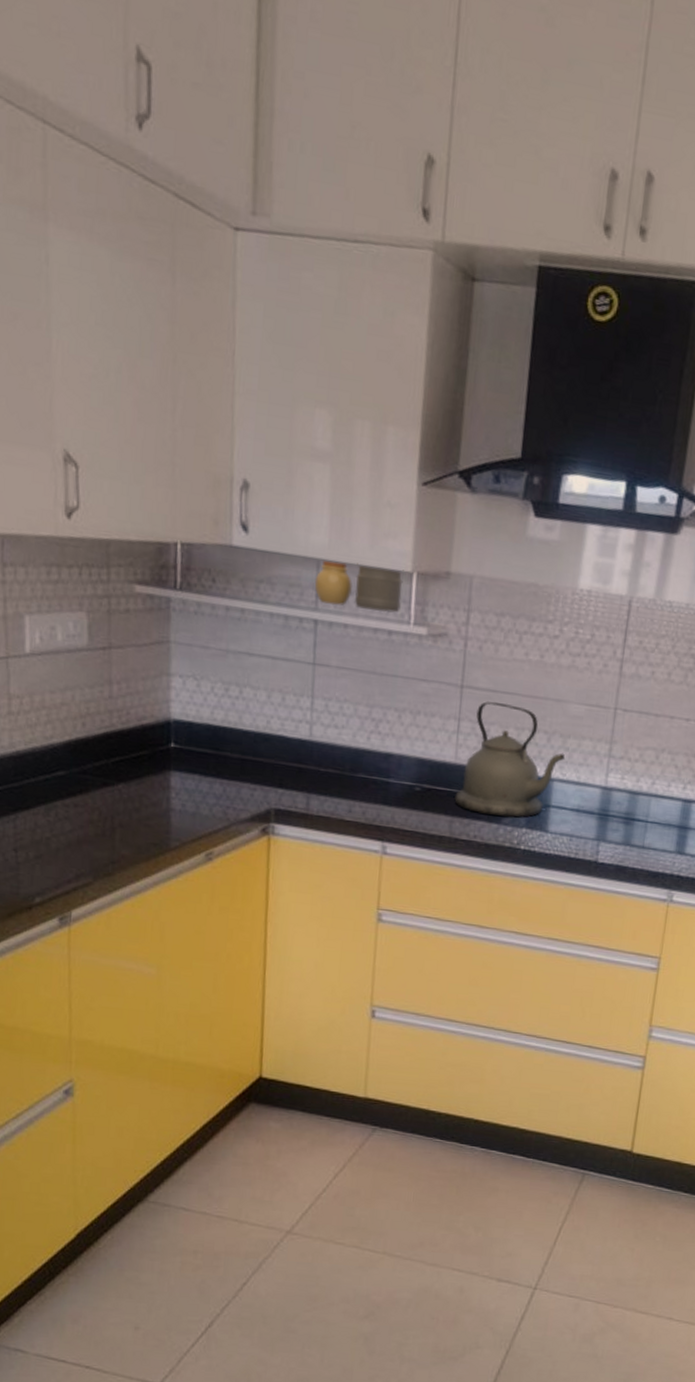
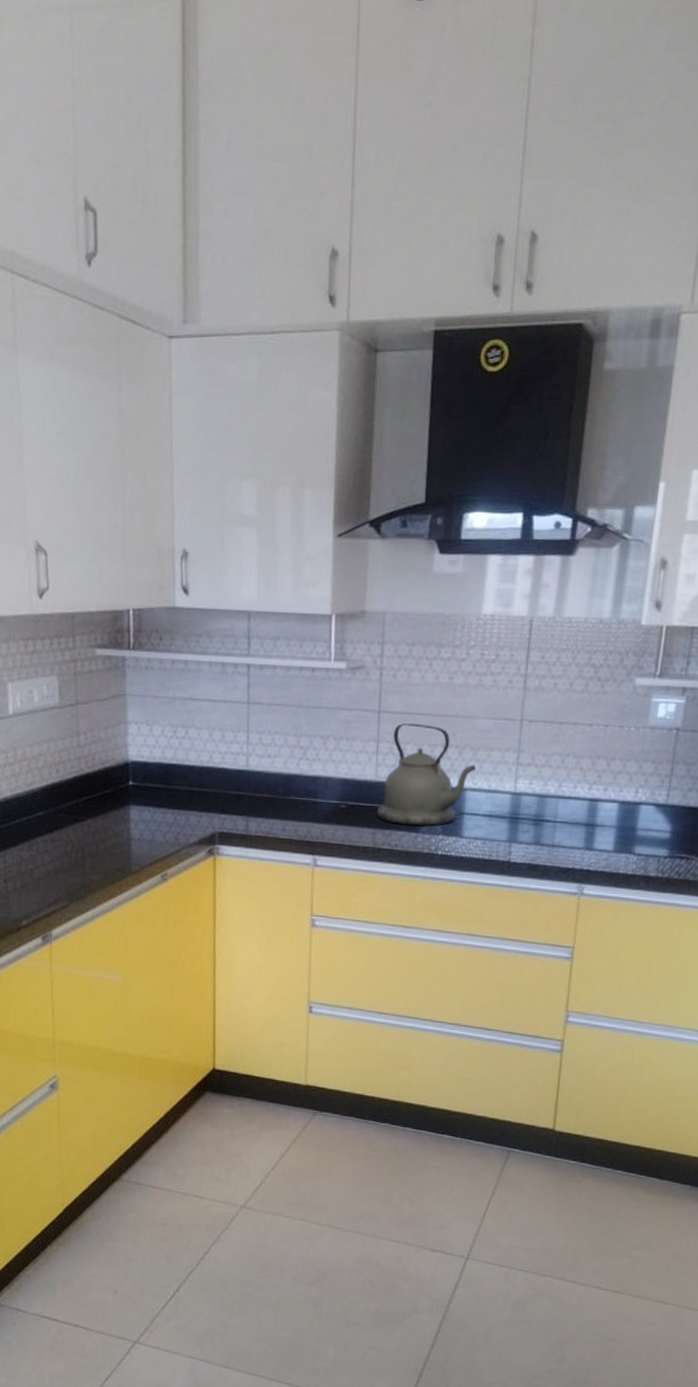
jar: present [314,560,353,606] -> none [246,611,279,651]
jar: present [354,563,404,613] -> none [281,611,324,653]

